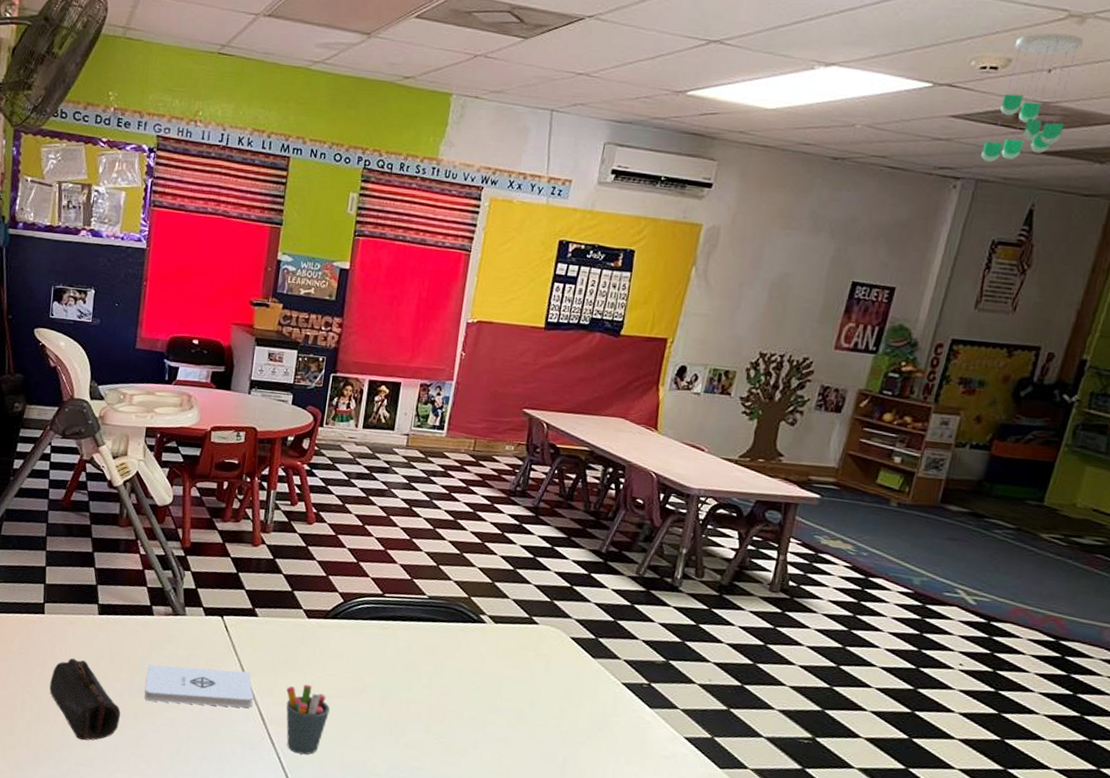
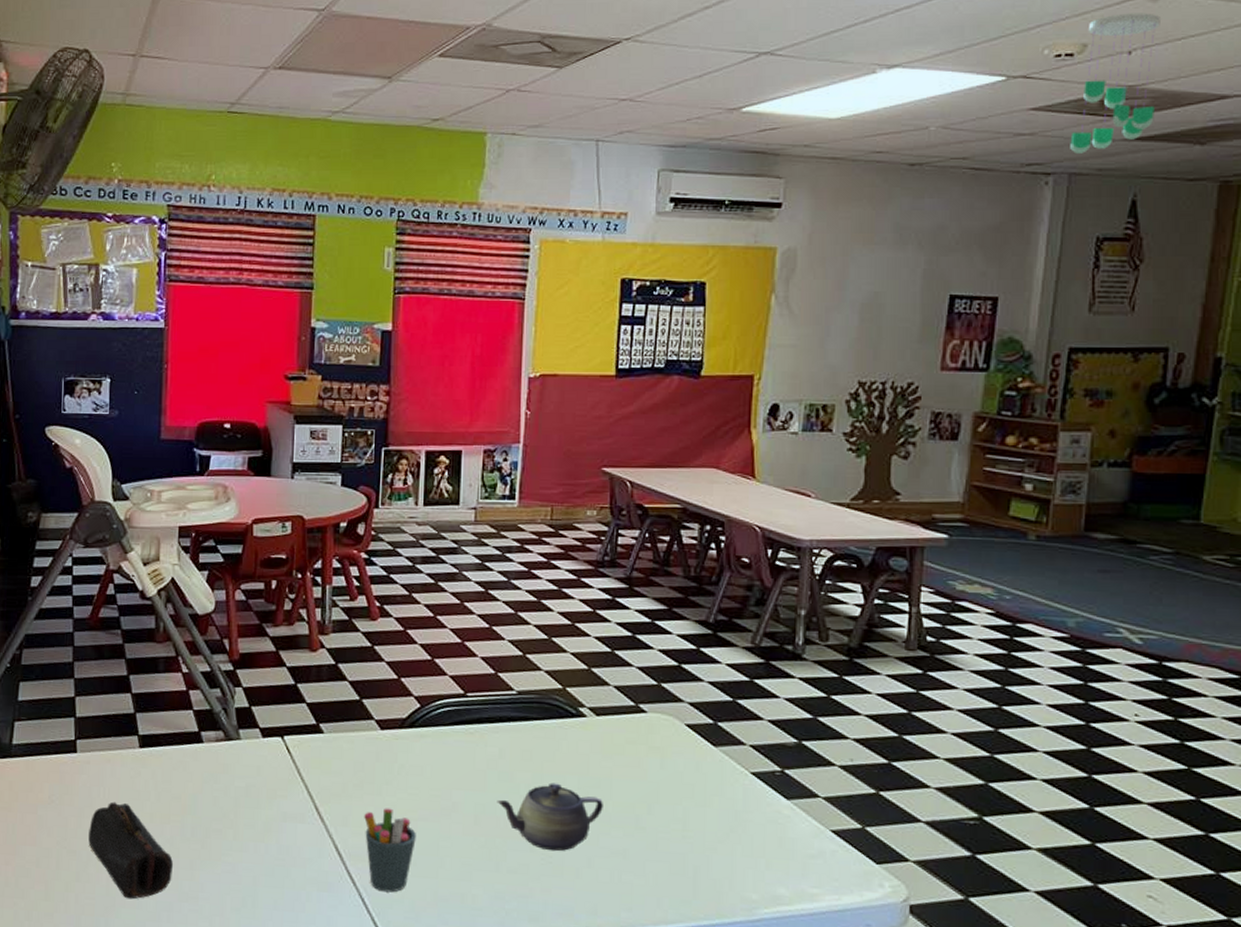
notepad: present [144,664,253,708] -> none [199,799,326,845]
teapot: none [401,676,493,734] -> present [497,782,603,852]

